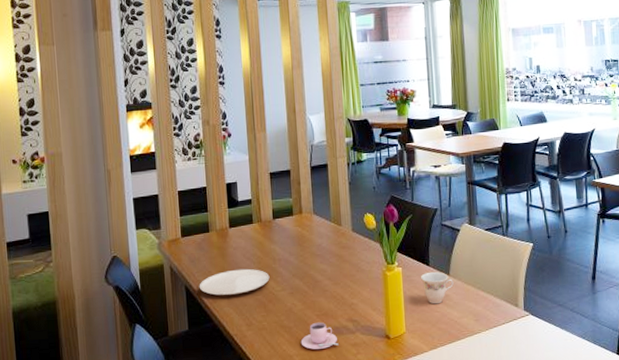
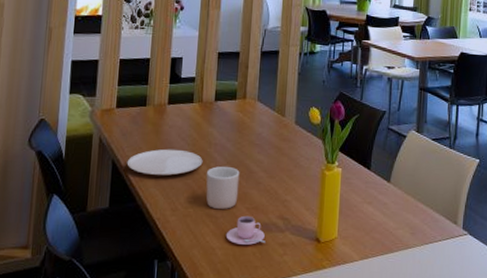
mug: none [274,278,308,320] -> present [205,166,240,210]
teacup: present [420,271,454,304] -> none [359,176,393,212]

